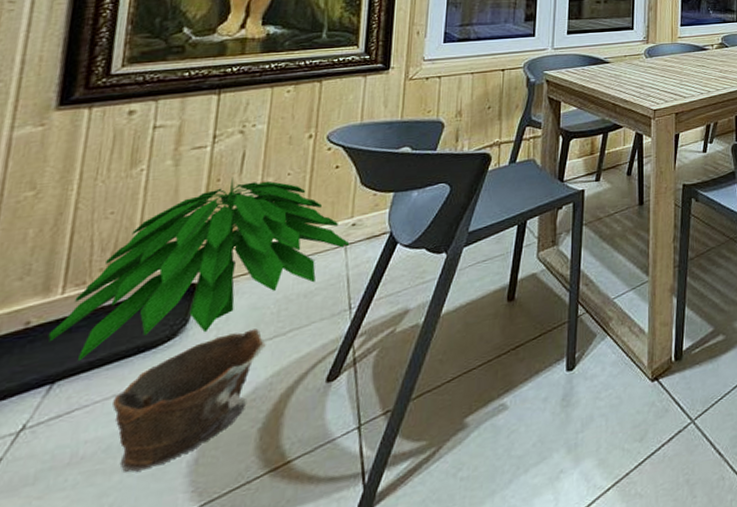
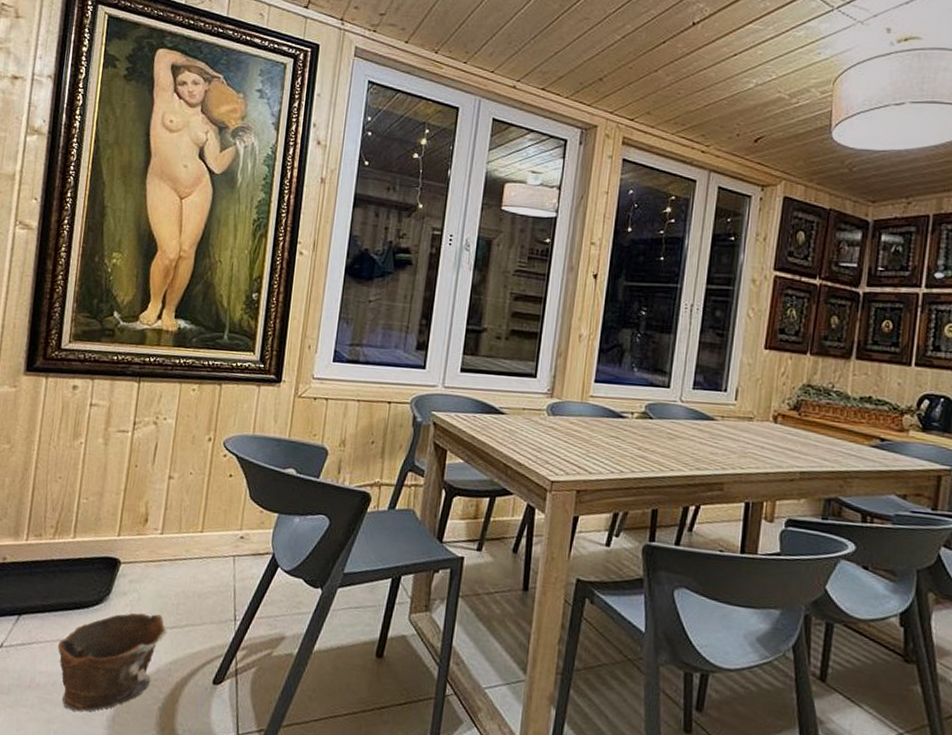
indoor plant: present [48,177,350,362] -> none [17,466,238,606]

